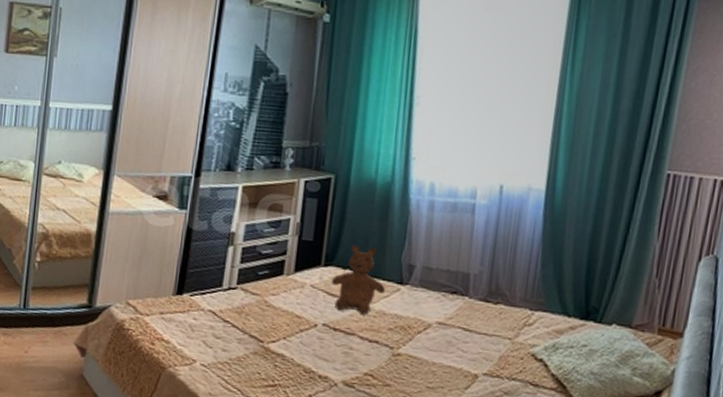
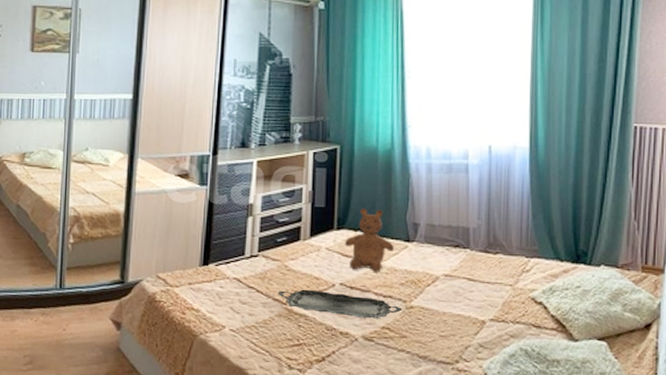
serving tray: none [255,327,388,365] -> present [278,289,401,319]

